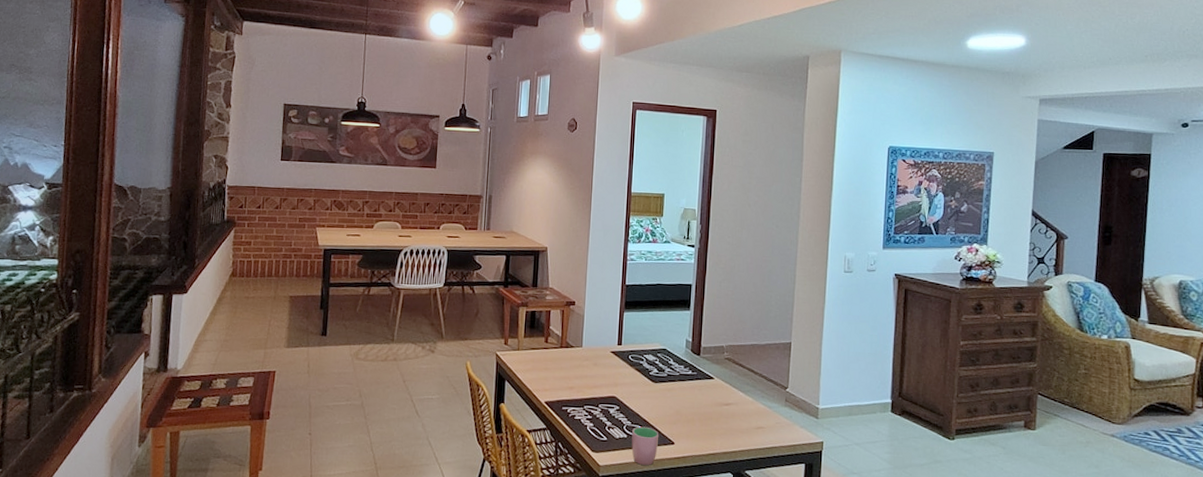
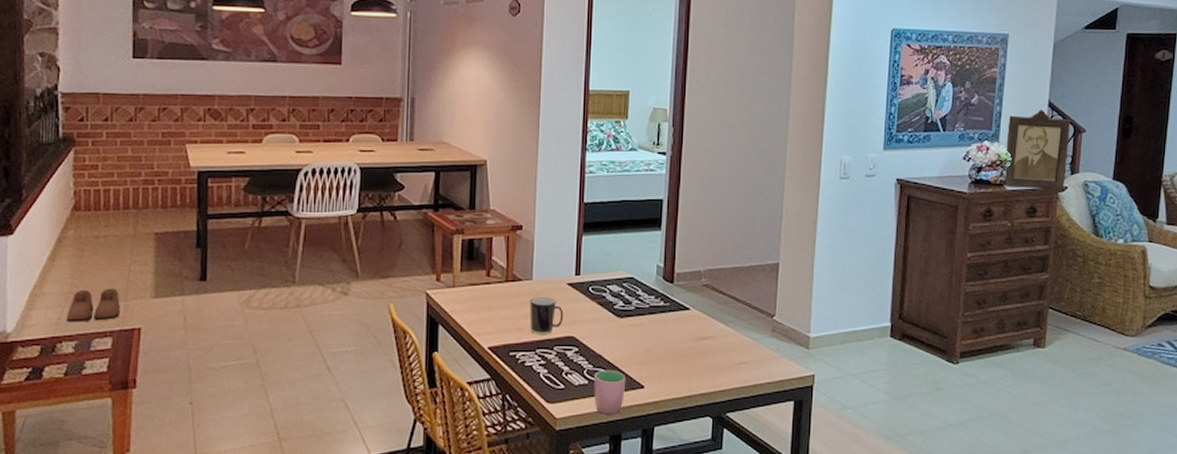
shoe: none [221,338,261,364] -> present [66,288,120,322]
mug: none [579,362,608,394] -> present [529,297,564,335]
photo frame: none [988,218,1054,289] -> present [999,110,1072,190]

